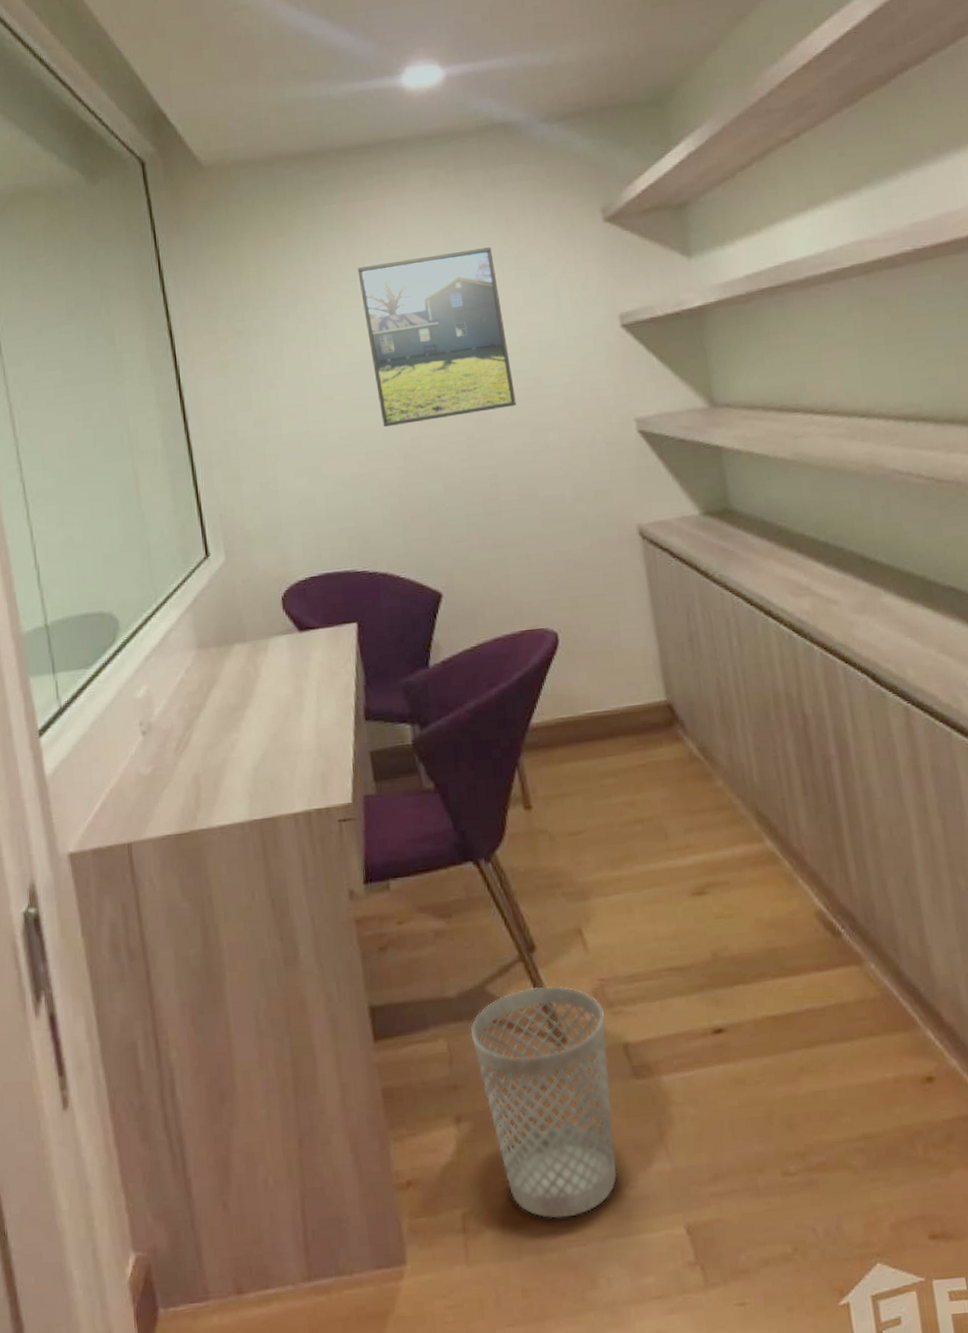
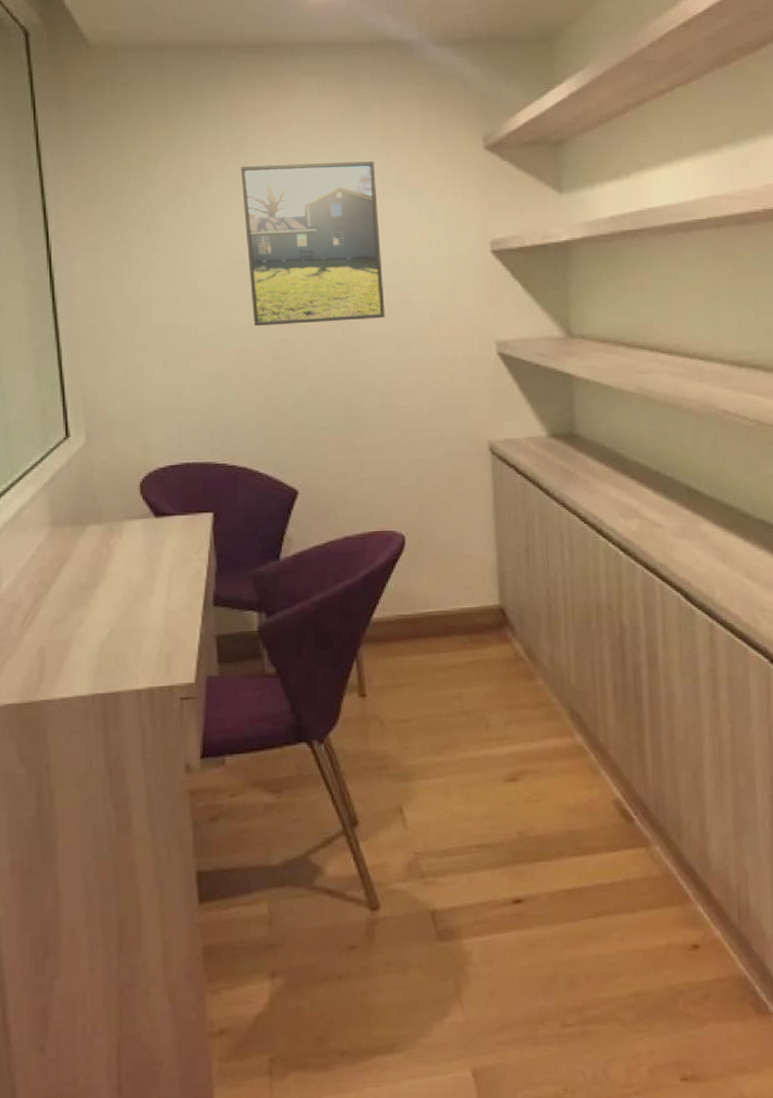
wastebasket: present [470,986,617,1219] -> none [291,857,417,1063]

